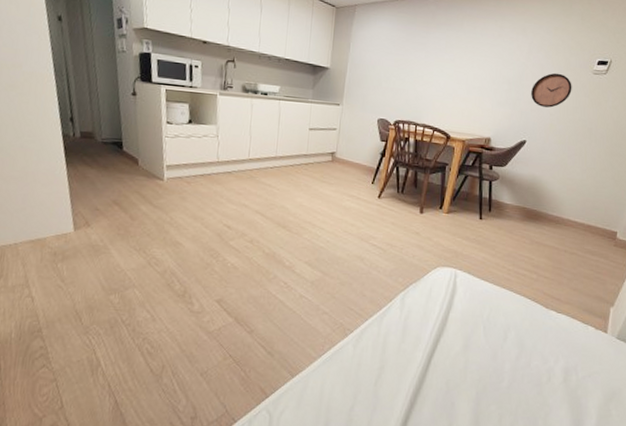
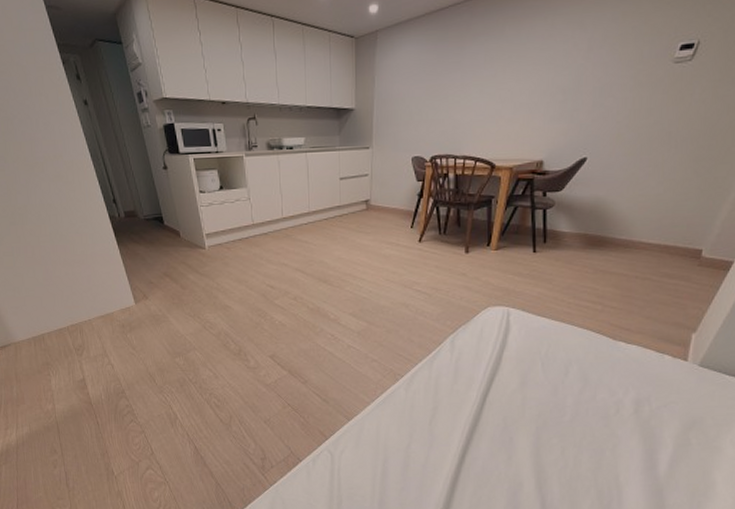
clock: present [531,73,572,108] -> none [592,69,646,115]

